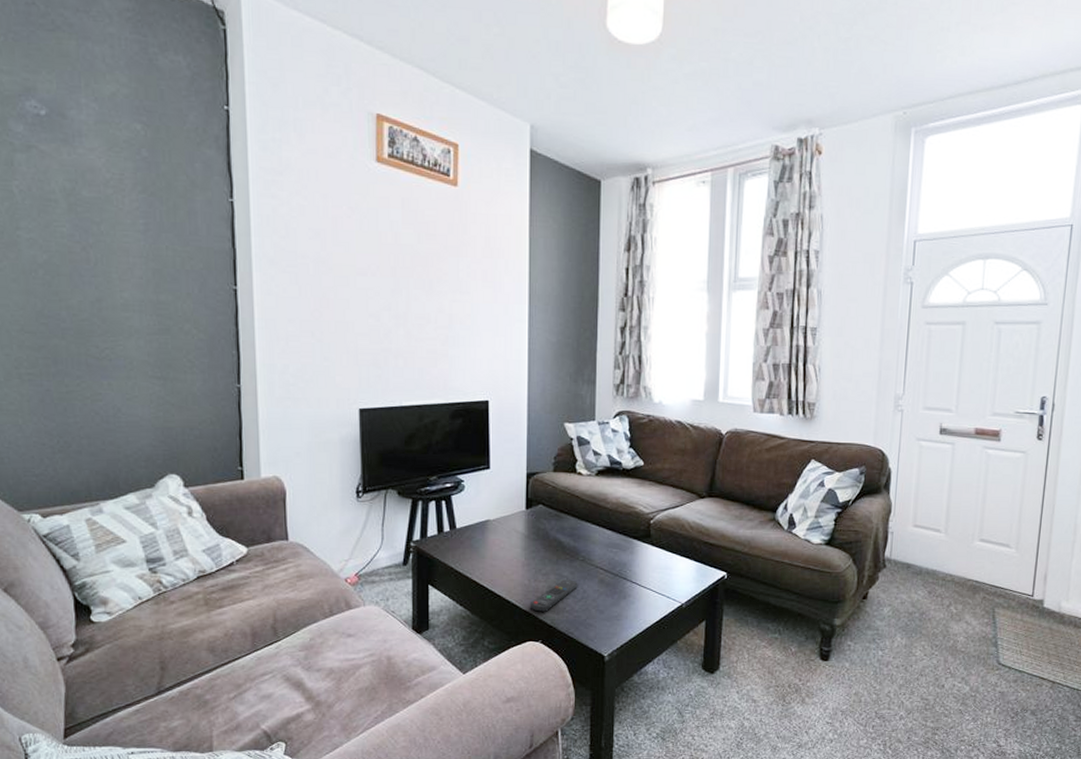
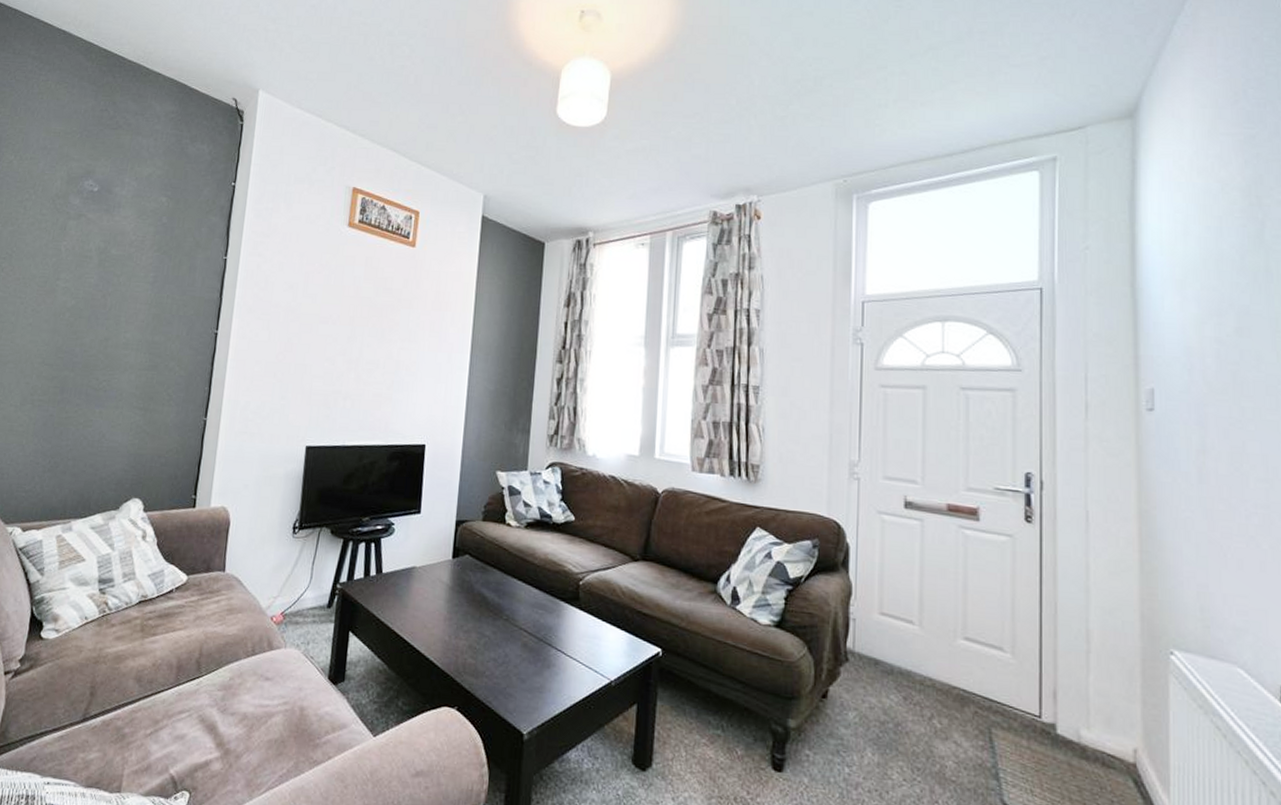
remote control: present [531,579,578,612] -> none [449,639,500,674]

